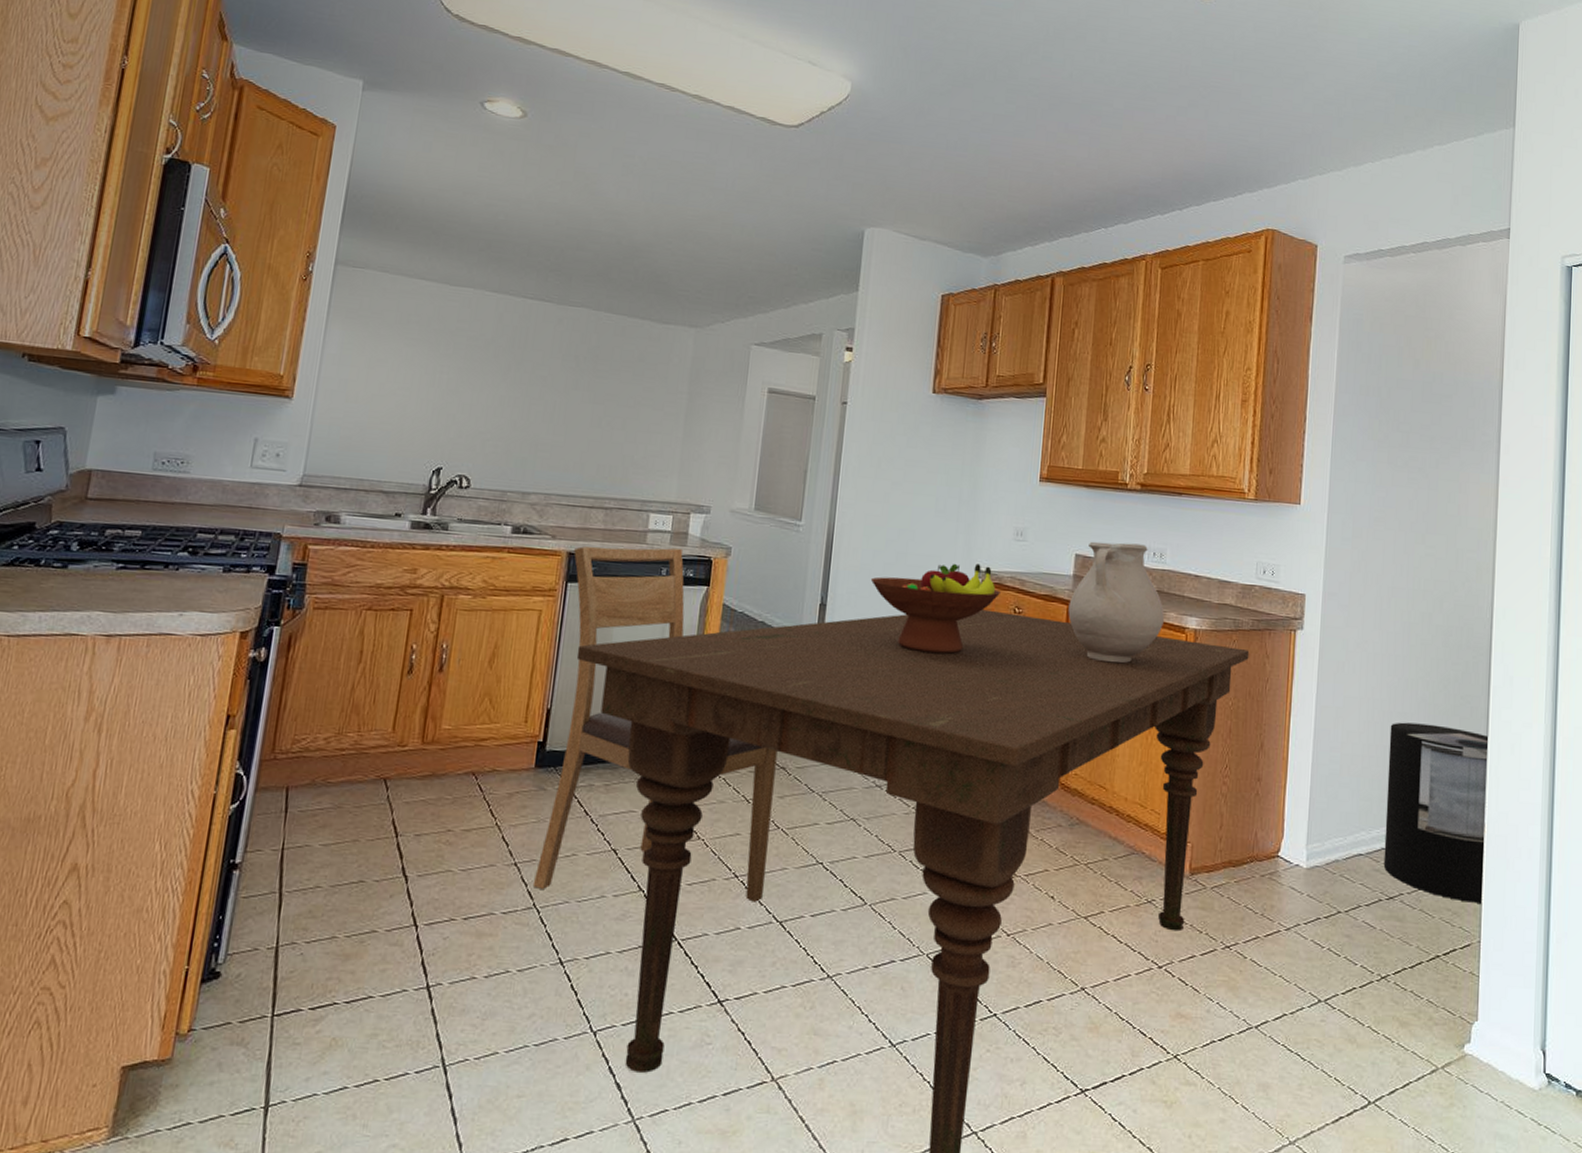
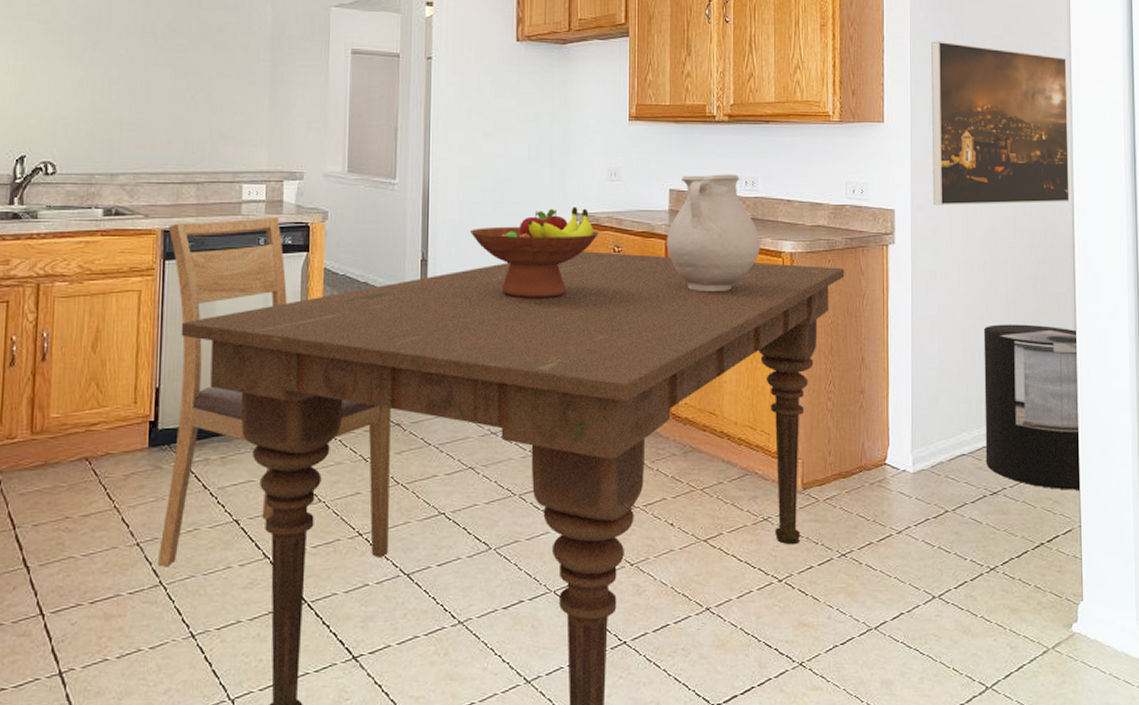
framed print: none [1346,425,1495,603] -> present [931,41,1070,206]

